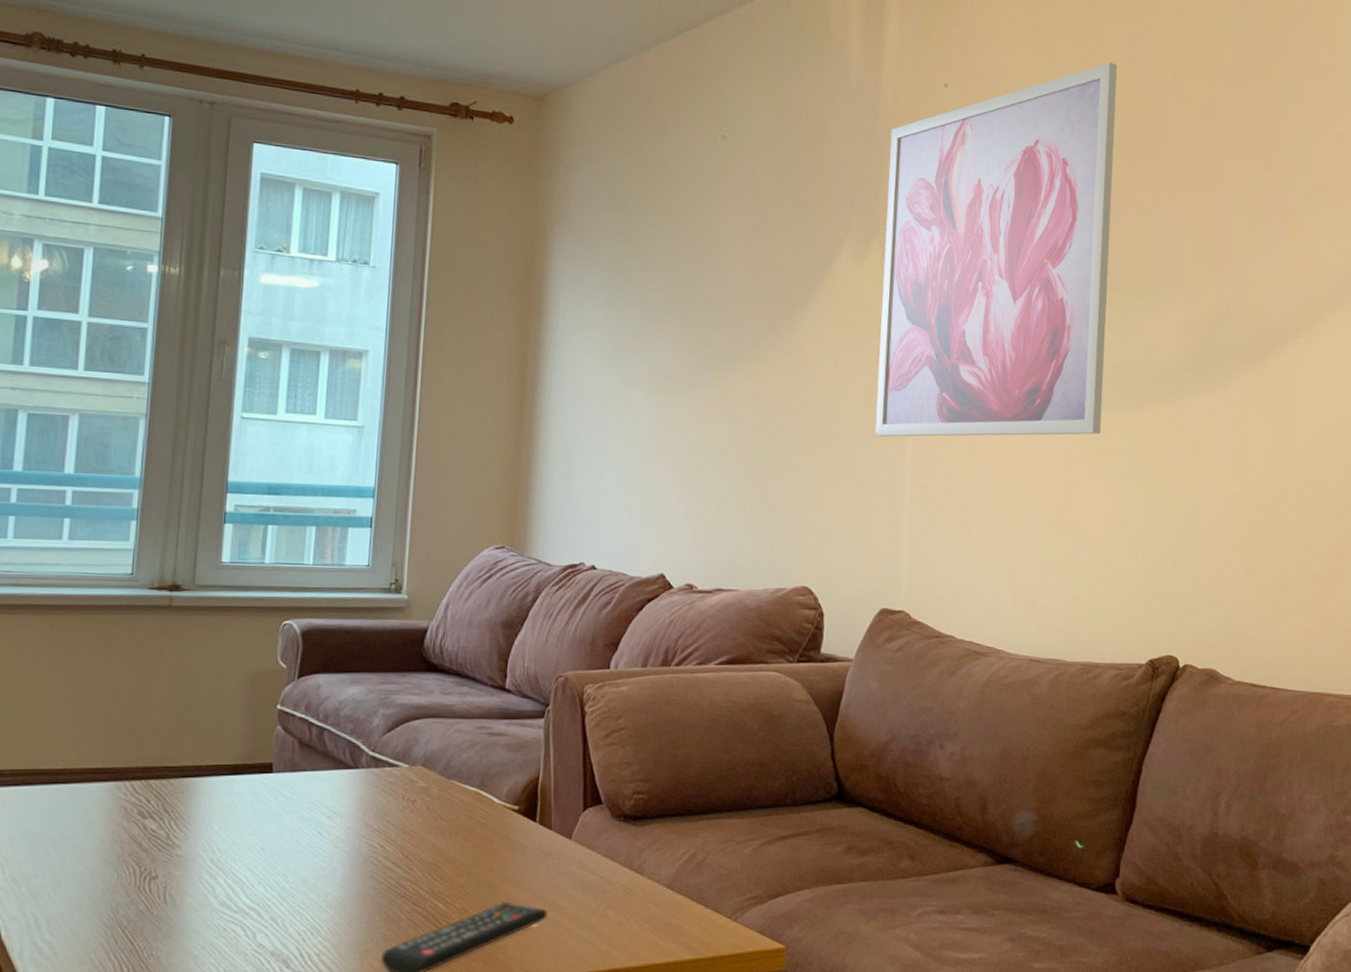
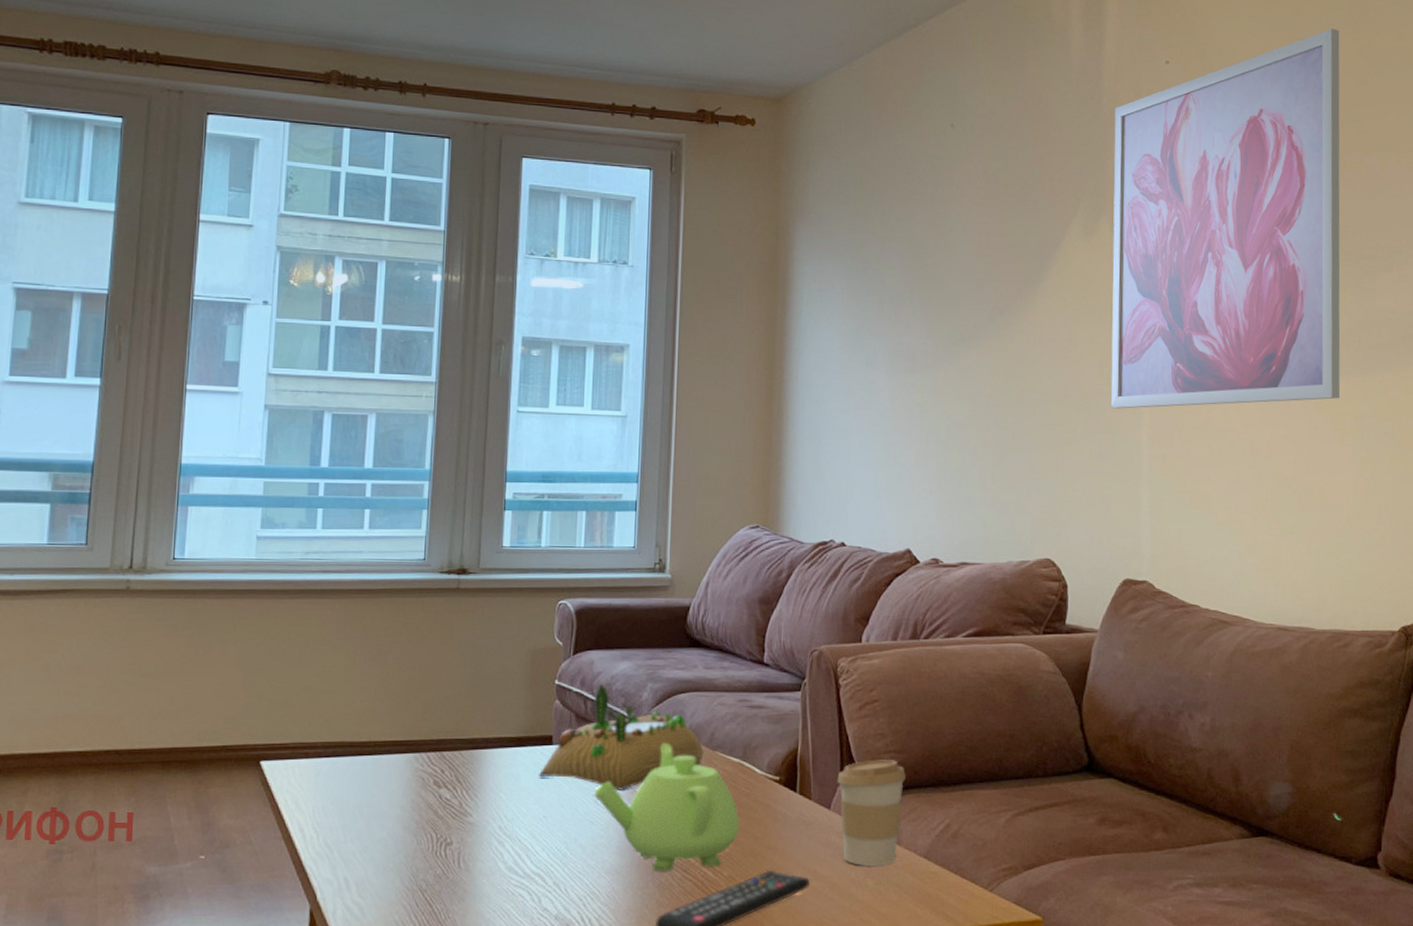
succulent planter: none [255,710,439,821] -> present [538,684,704,790]
teapot: none [317,772,475,904] -> present [594,743,740,871]
coffee cup: none [579,789,651,896] -> present [837,760,906,866]

